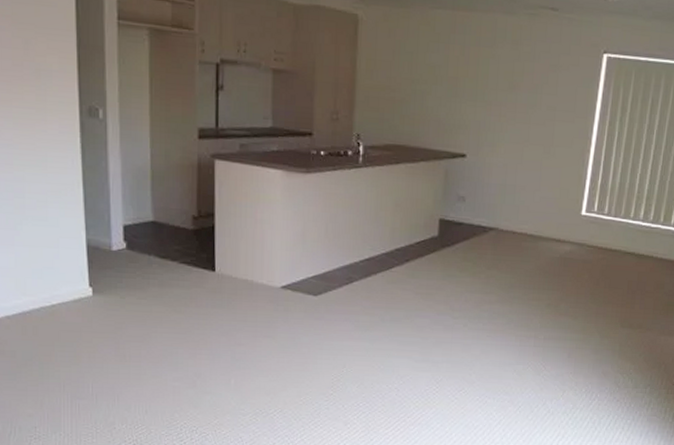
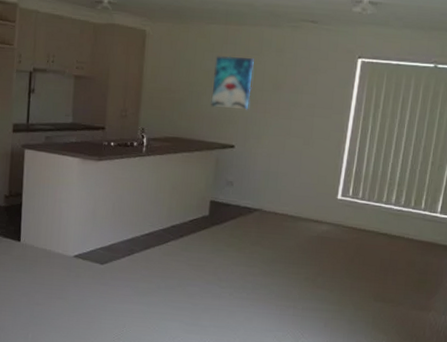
wall art: none [437,48,487,113] -> present [211,56,254,110]

